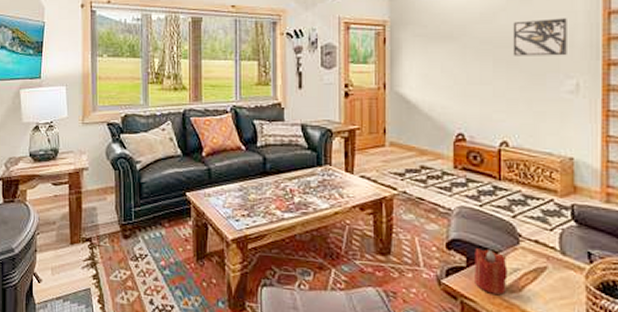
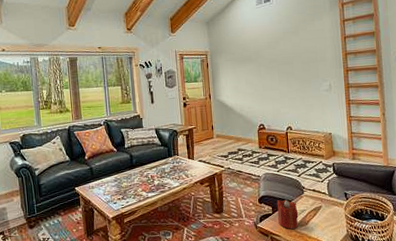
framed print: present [513,18,567,56] -> none [288,42,322,70]

